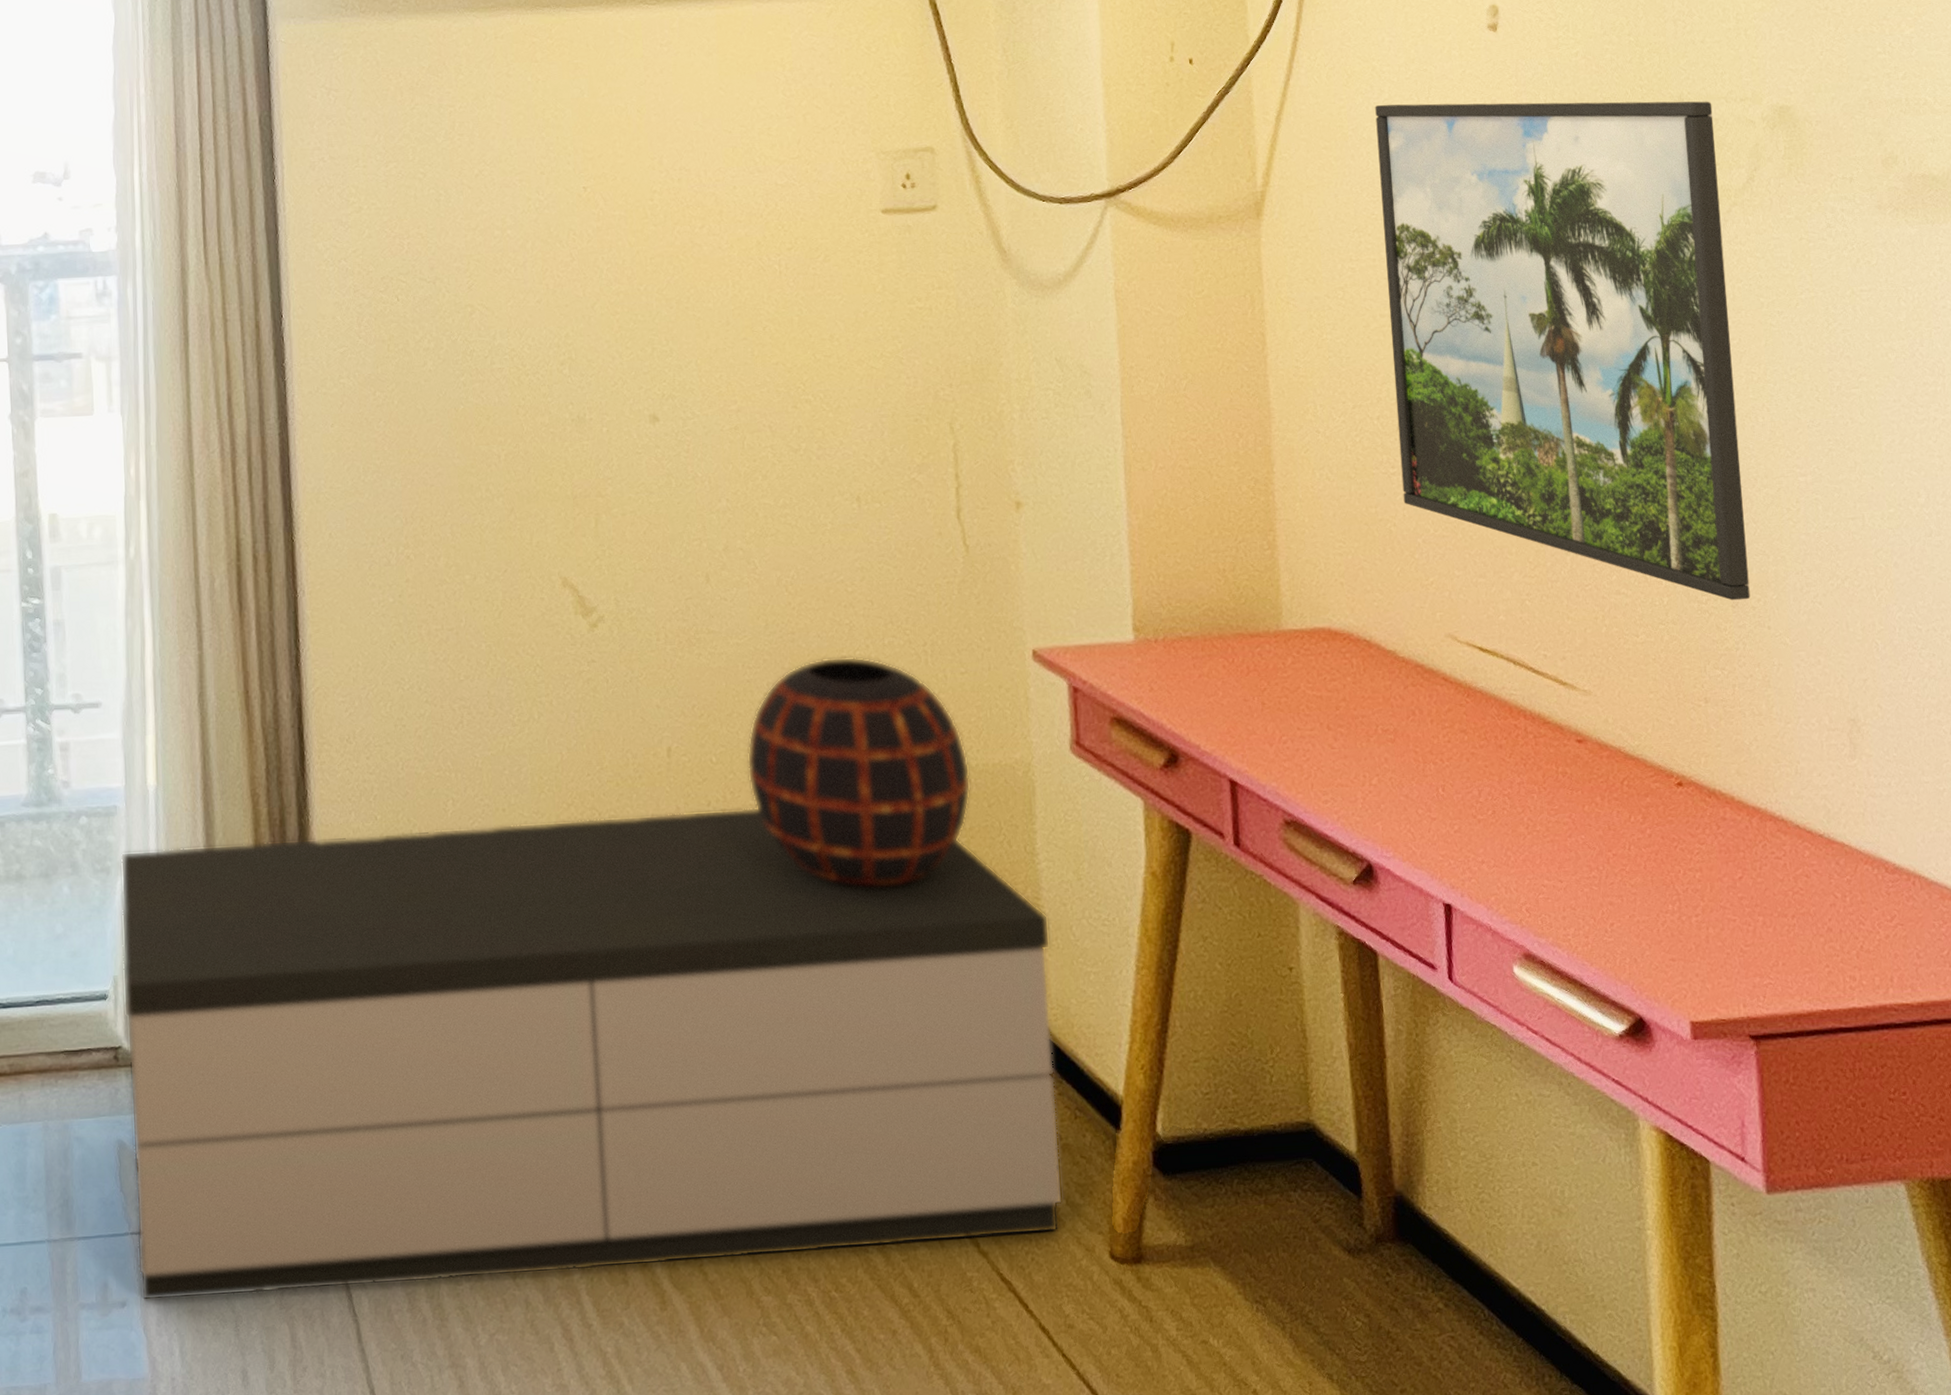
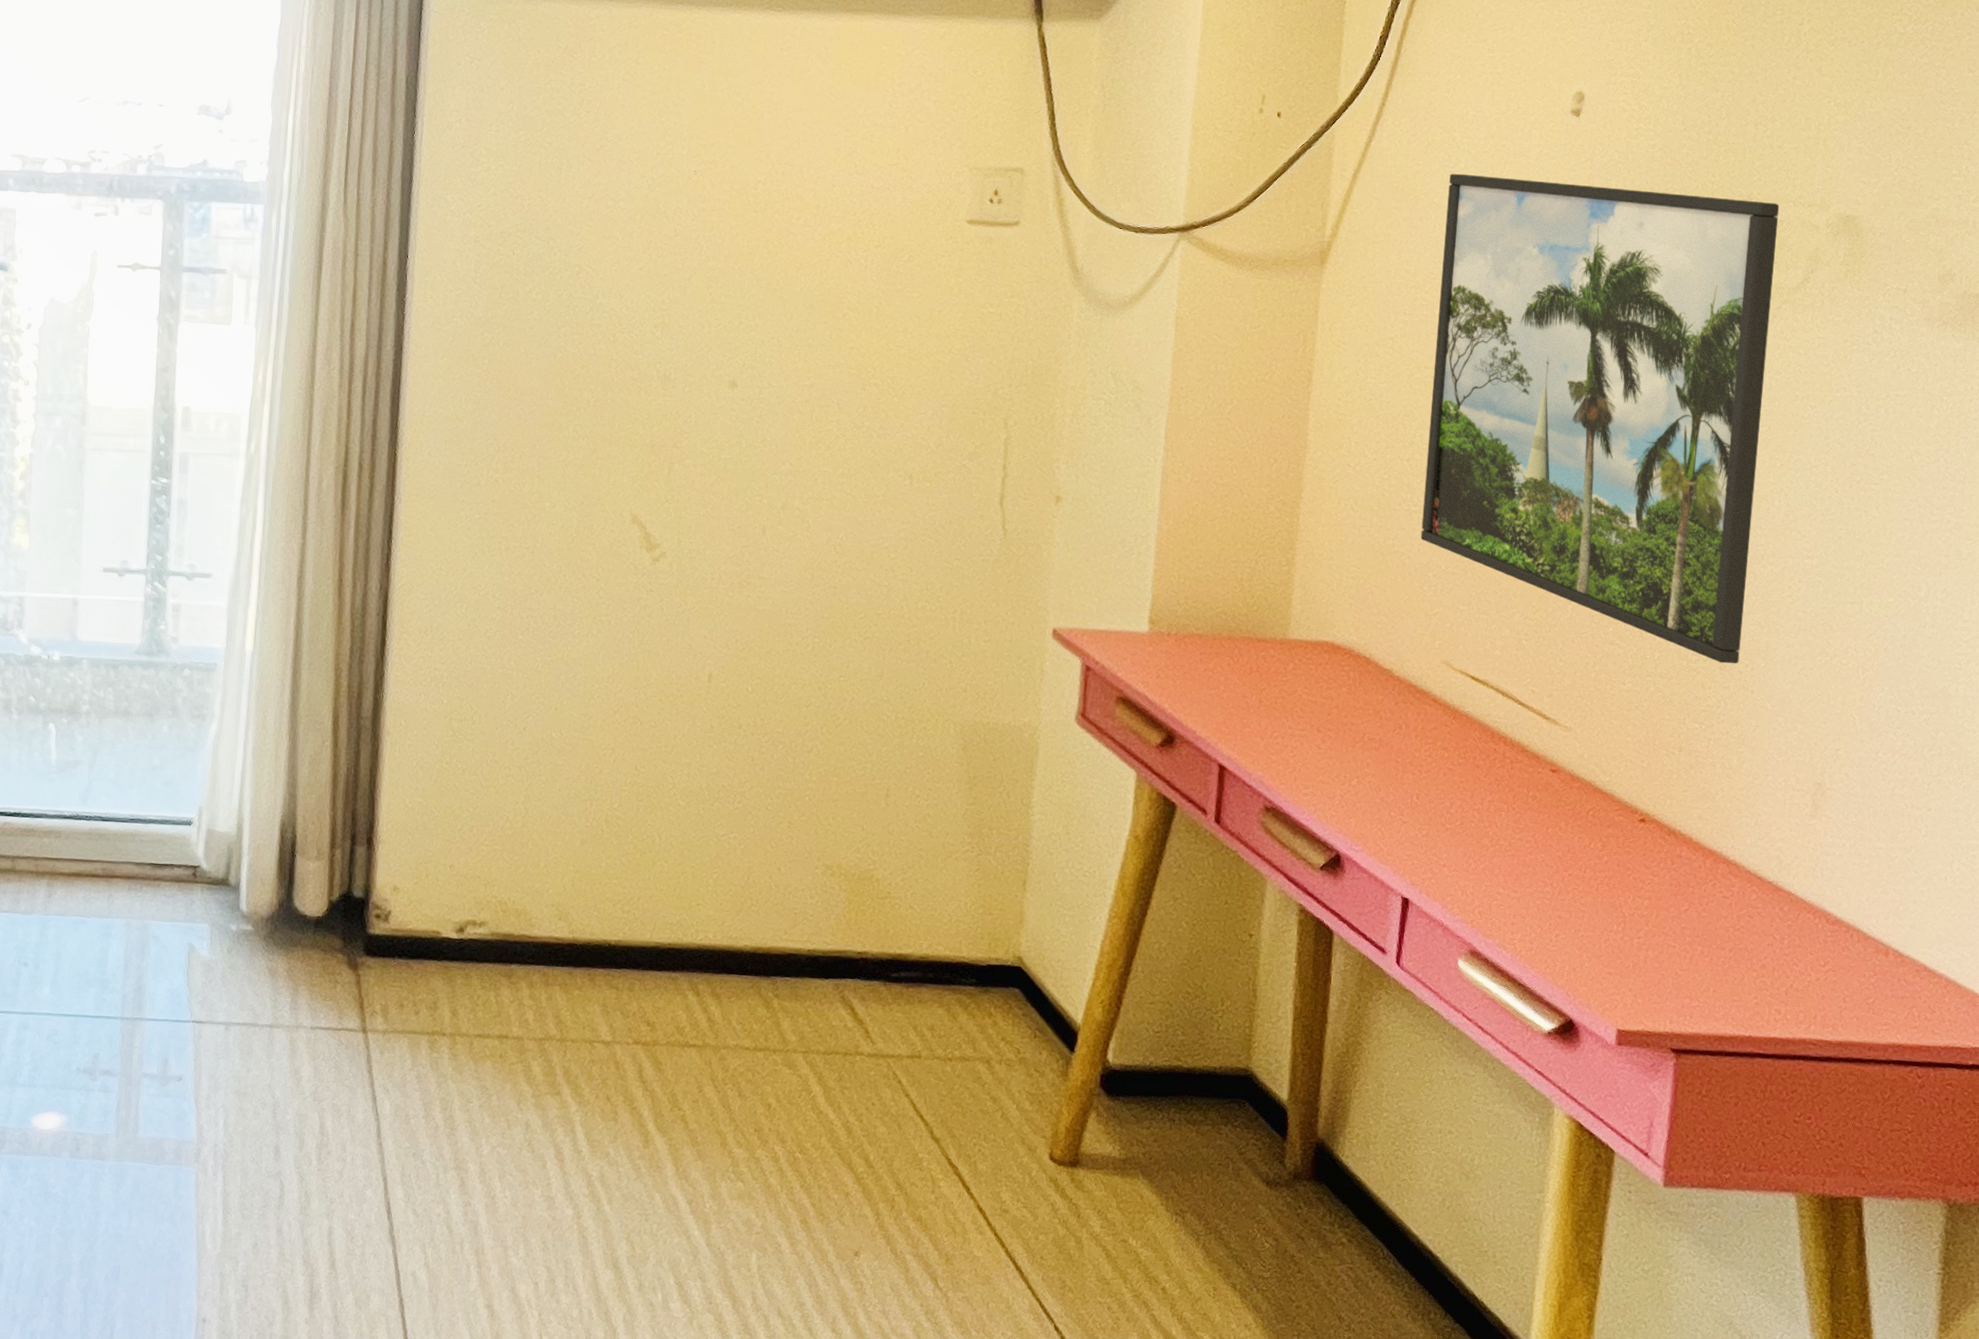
storage bench: present [120,808,1063,1301] -> none [195,703,1035,1131]
decorative vase: present [747,656,971,888] -> none [778,613,981,818]

